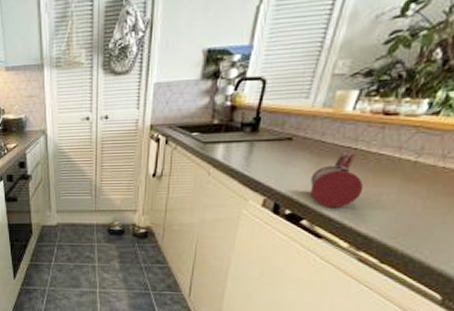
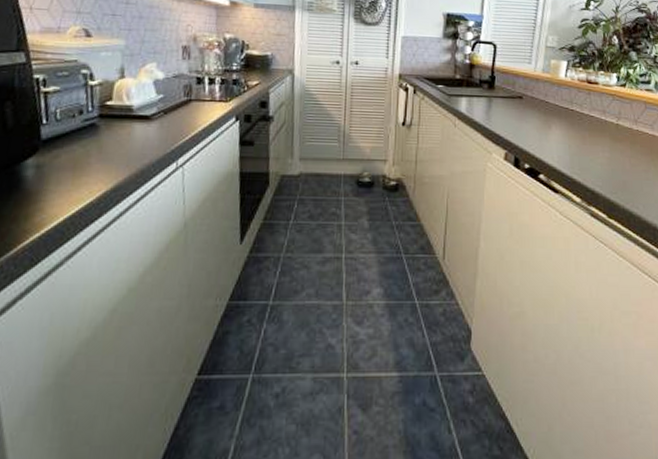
beer mug: present [310,151,364,207] -> none [542,112,584,163]

